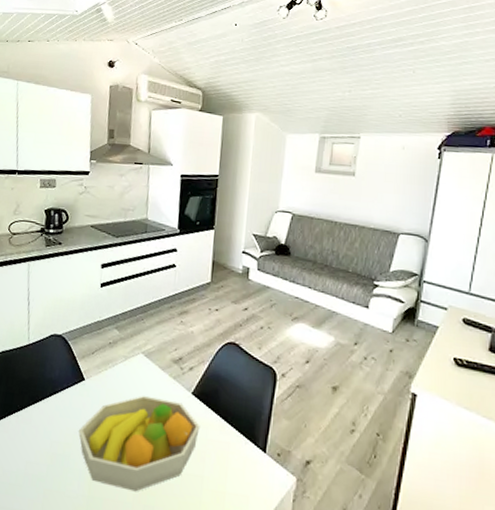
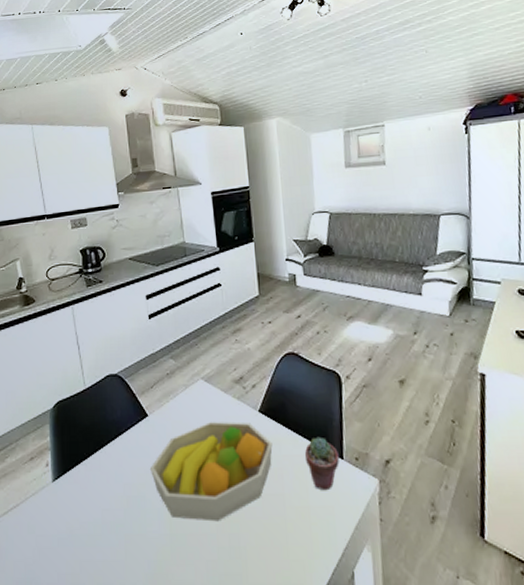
potted succulent: none [229,427,263,480] -> present [305,436,340,491]

